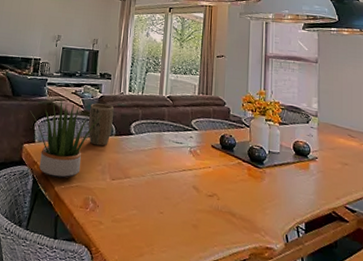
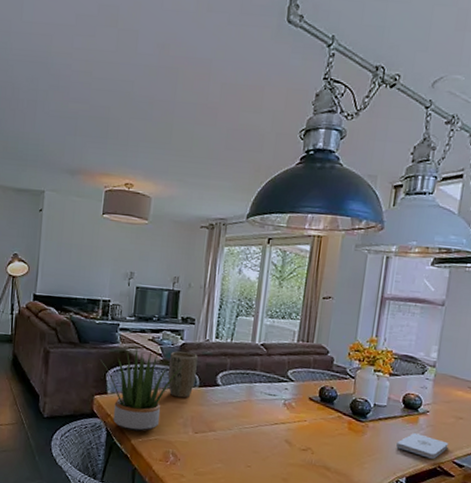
notepad: none [293,179,339,204] -> present [396,433,449,459]

